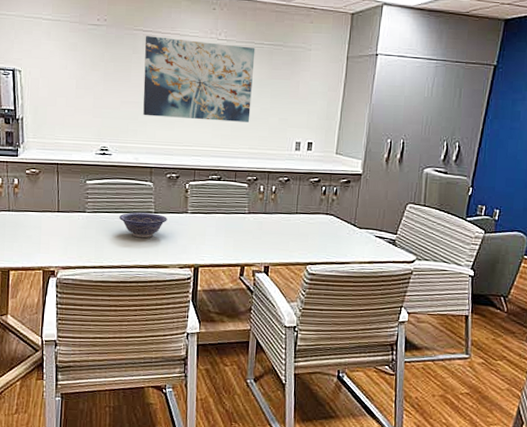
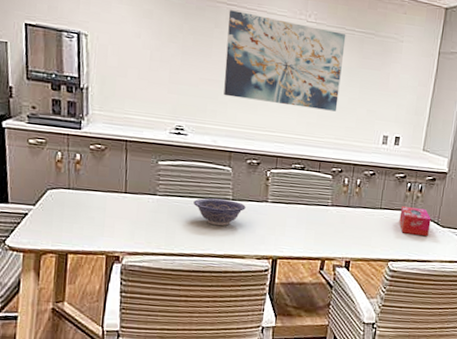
tissue box: none [315,209,348,239] -> present [399,205,431,237]

